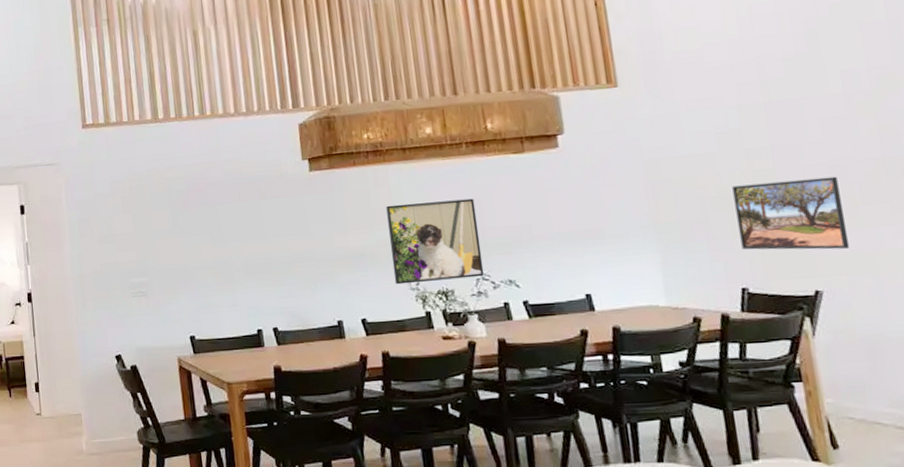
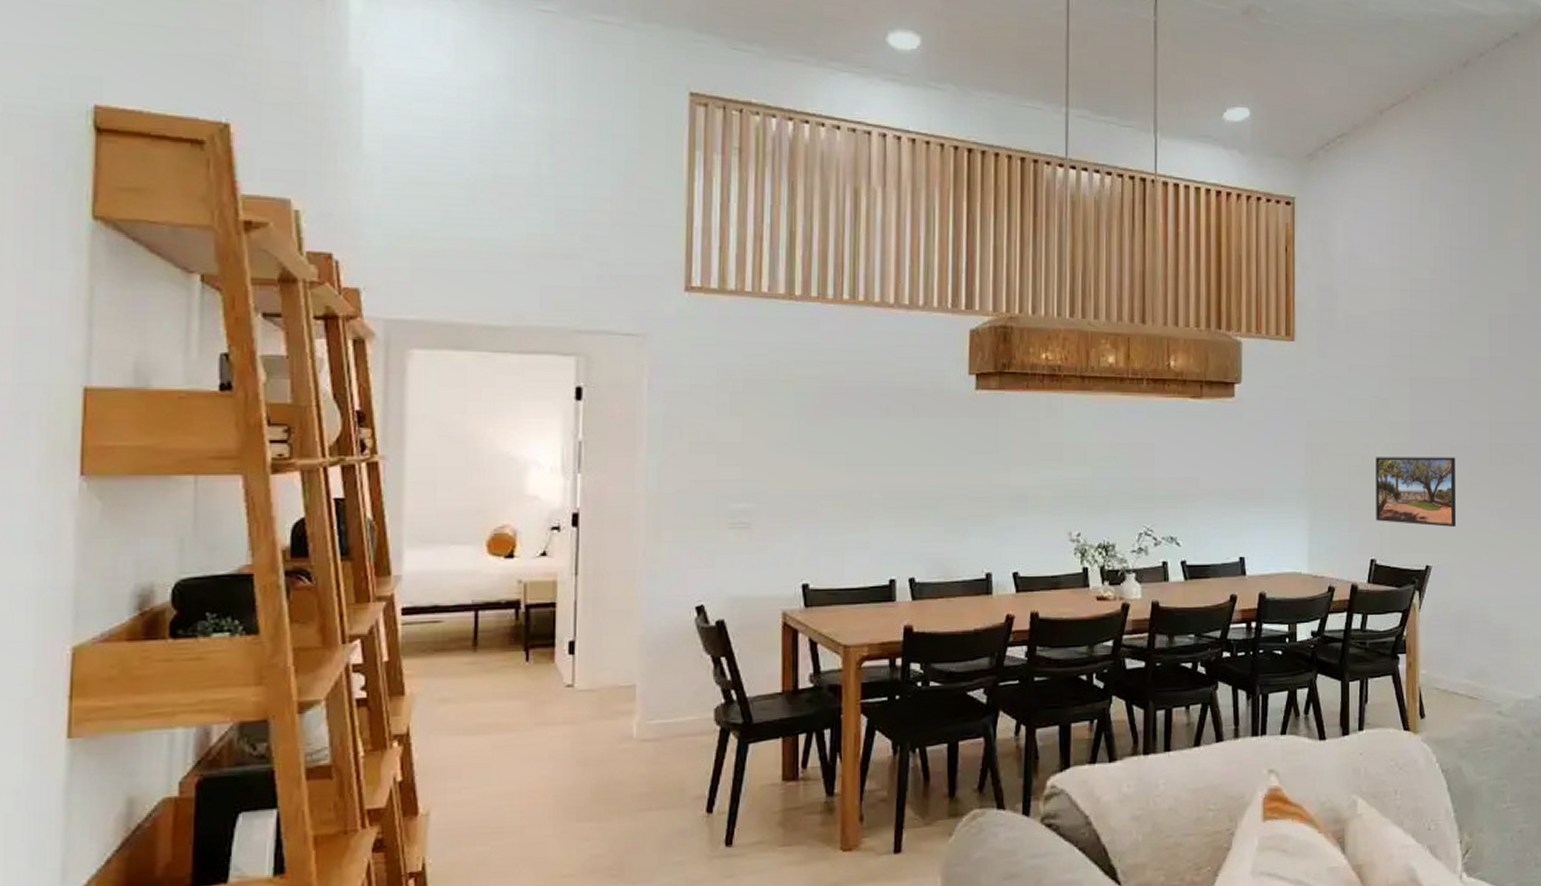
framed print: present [386,198,485,285] -> none [1054,441,1148,534]

